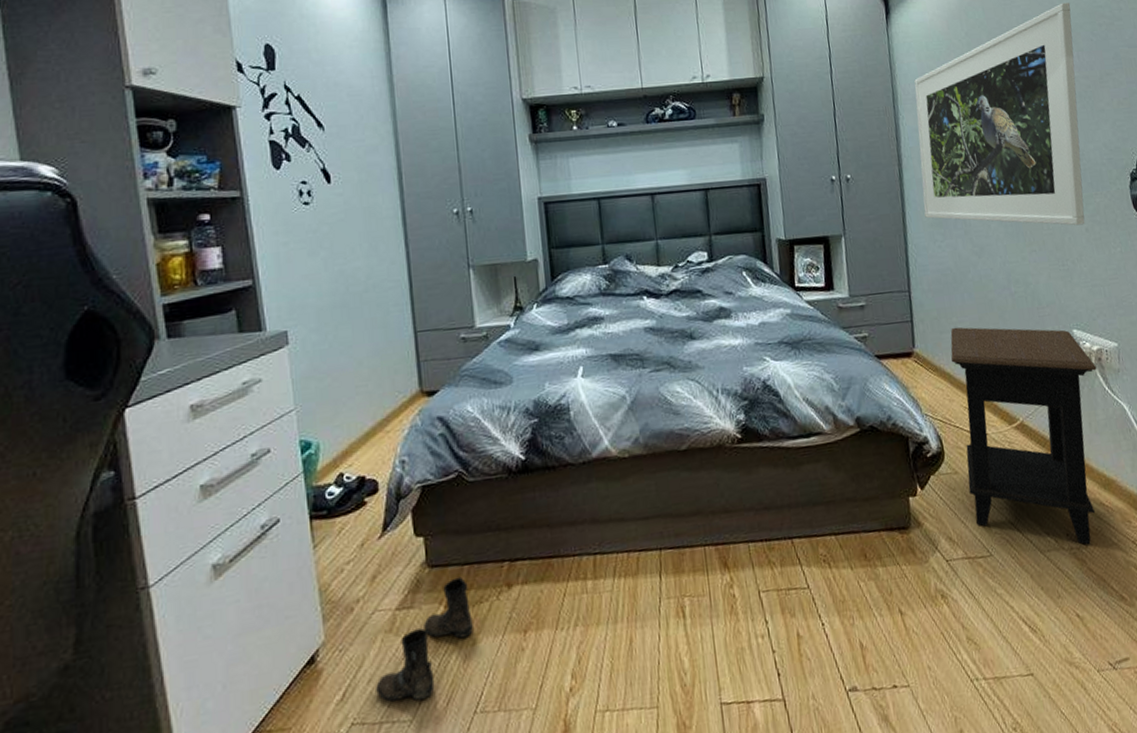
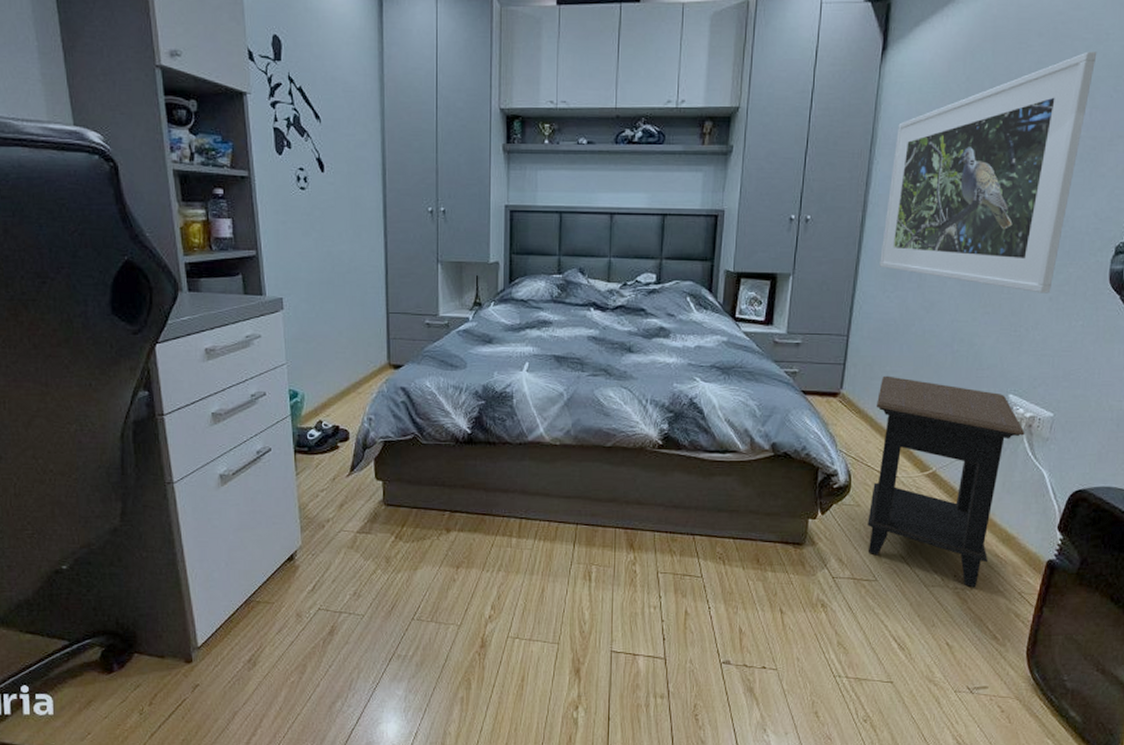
boots: present [376,576,473,702] -> none [338,517,416,601]

